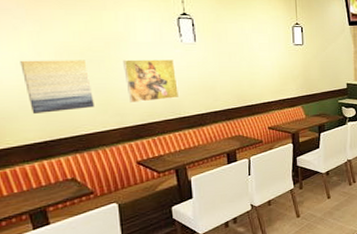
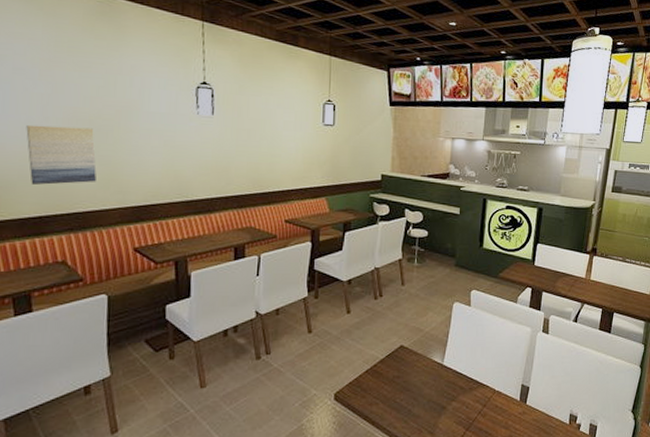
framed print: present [123,59,180,104] -> none [132,130,189,181]

